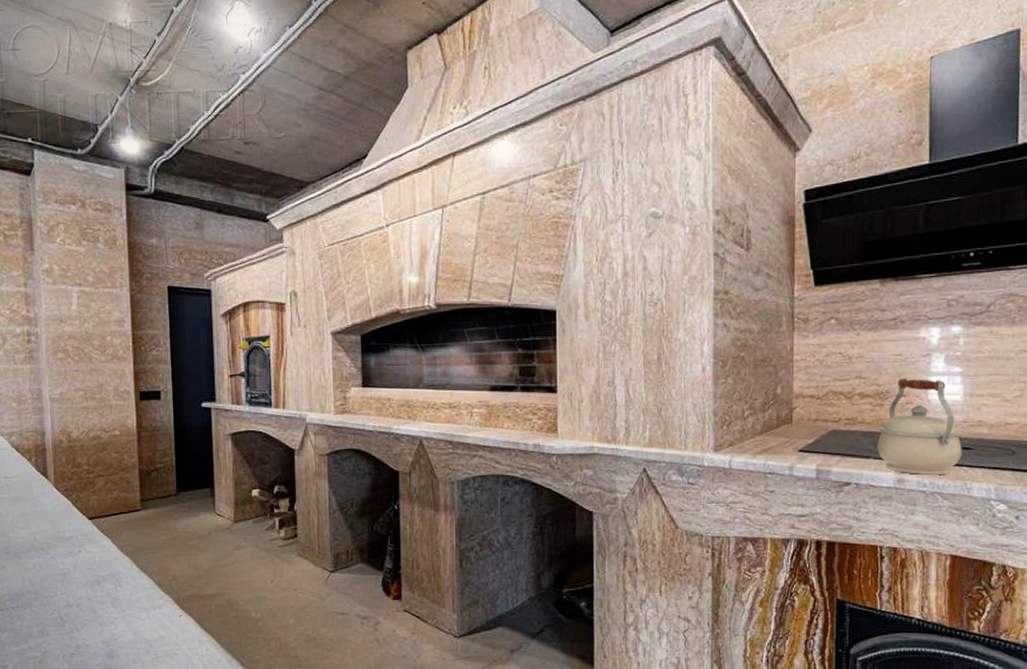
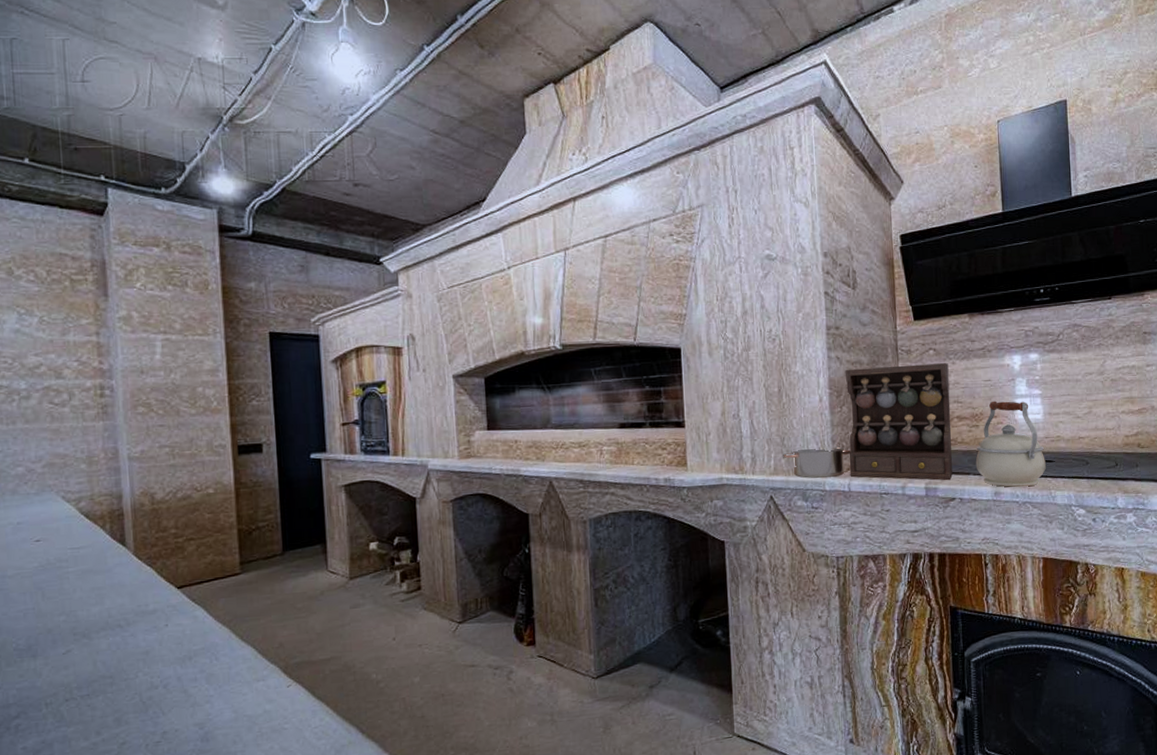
cooking pot: none [660,419,734,453] -> present [784,446,851,479]
spice rack: none [731,334,852,464] -> present [846,363,953,481]

